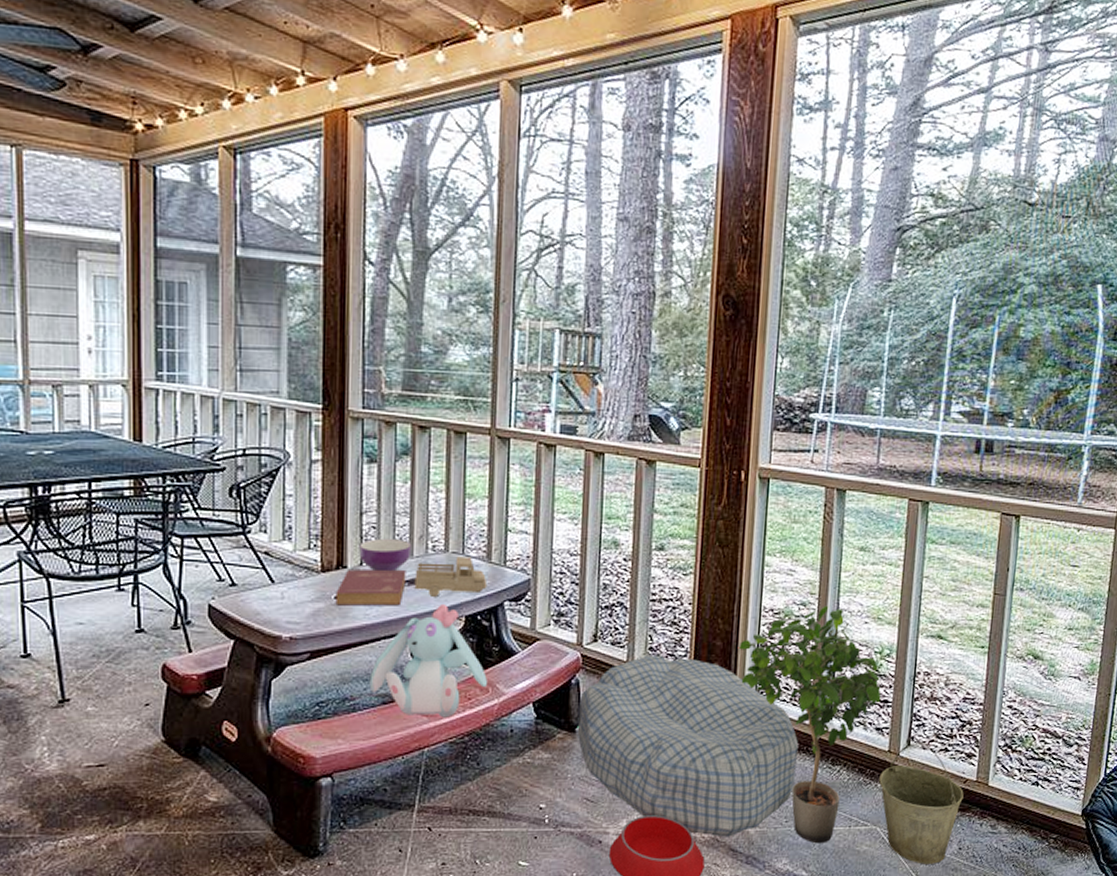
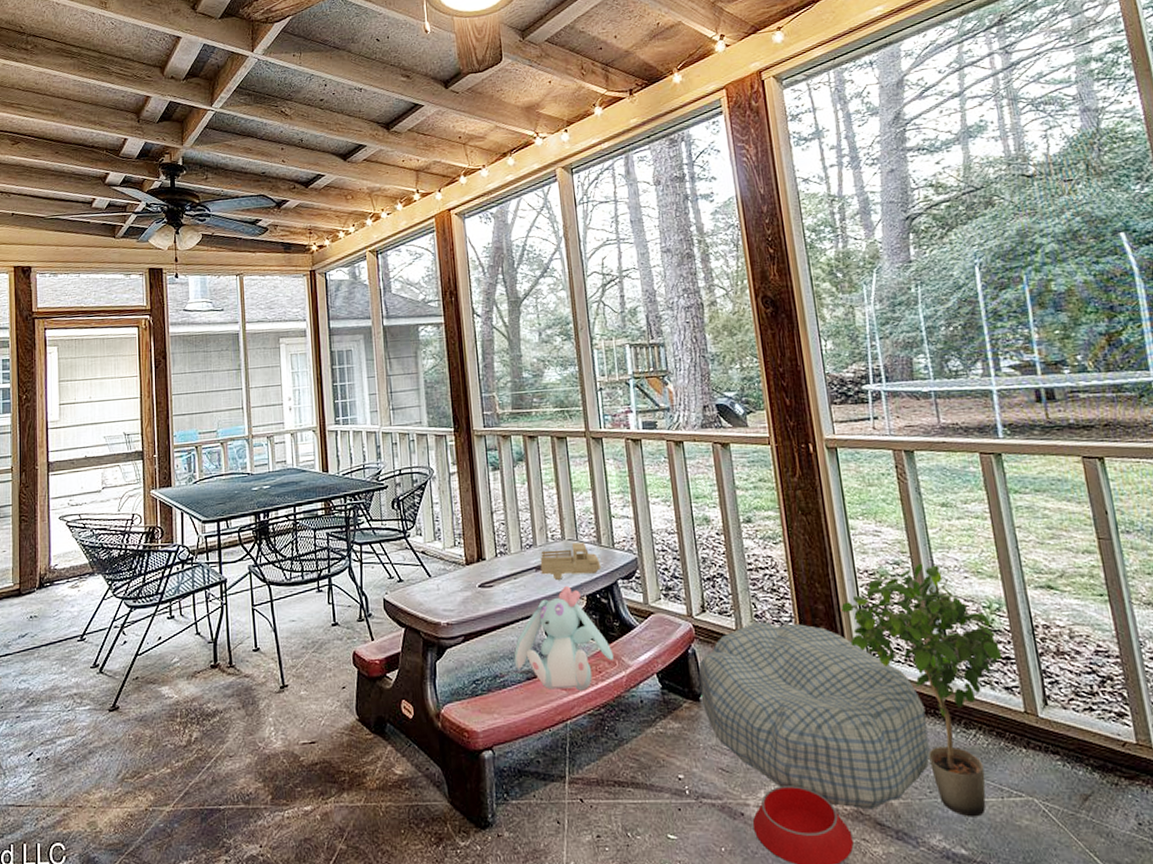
book: present [335,570,406,606] -> none [479,559,534,593]
bowl: present [359,538,412,572] -> none [493,531,536,562]
bucket: present [879,742,964,864] -> none [1022,701,1127,843]

